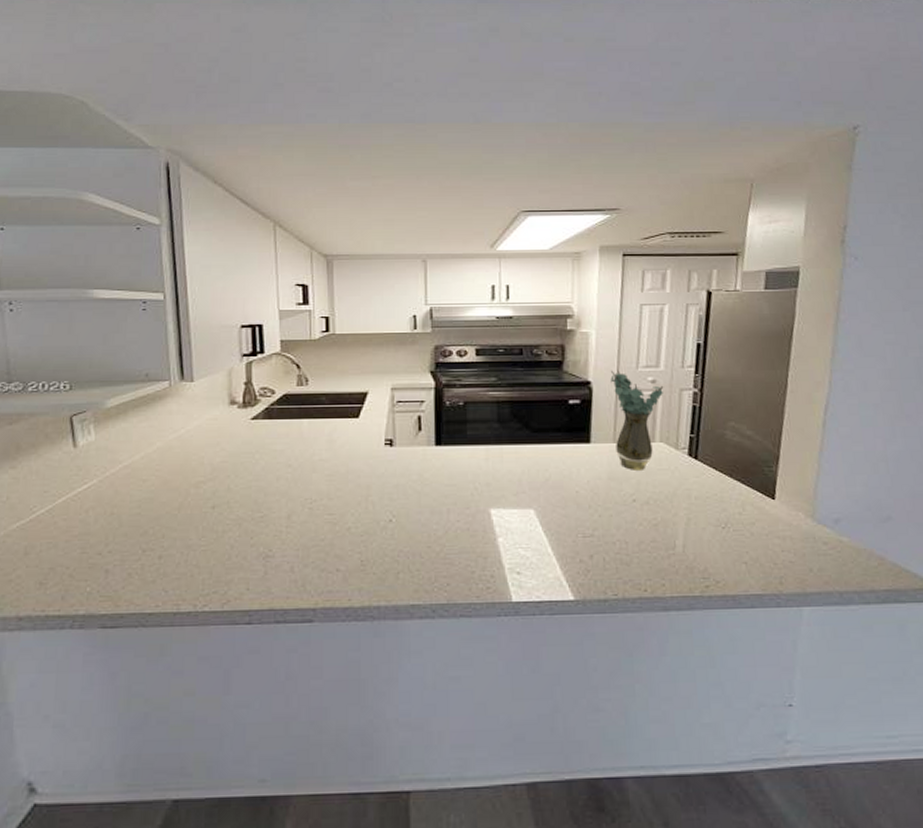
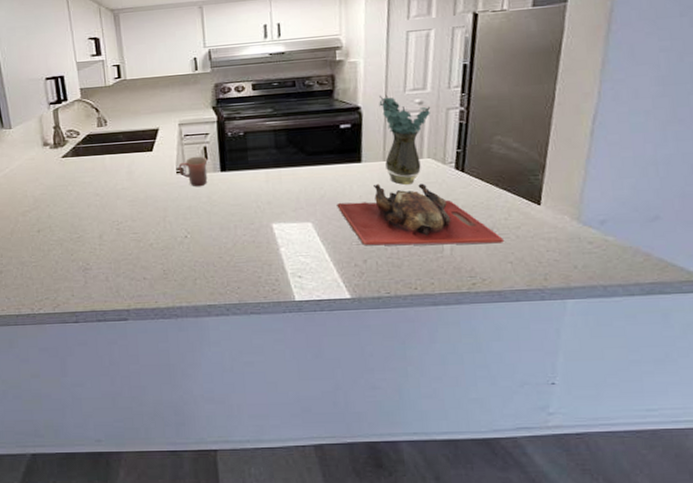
mug: none [387,426,421,463] -> present [178,156,208,187]
cutting board: none [562,468,739,541] -> present [337,183,505,246]

